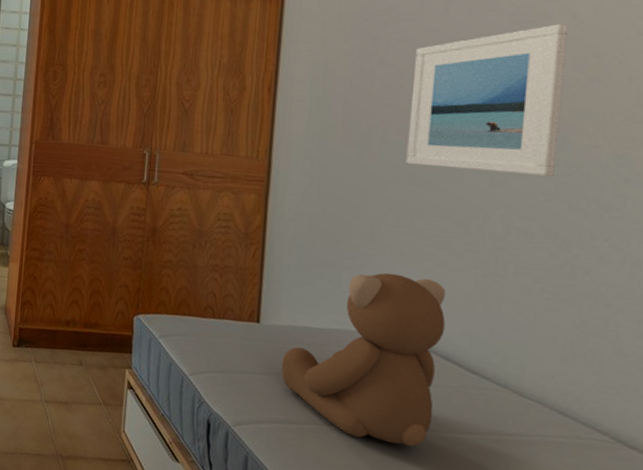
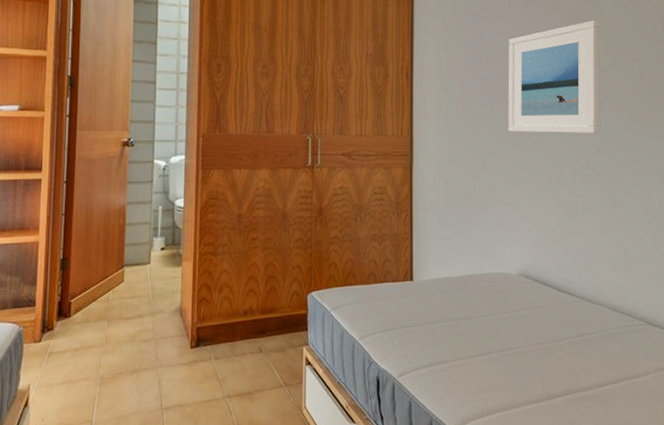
teddy bear: present [281,272,446,447] -> none [431,222,542,362]

